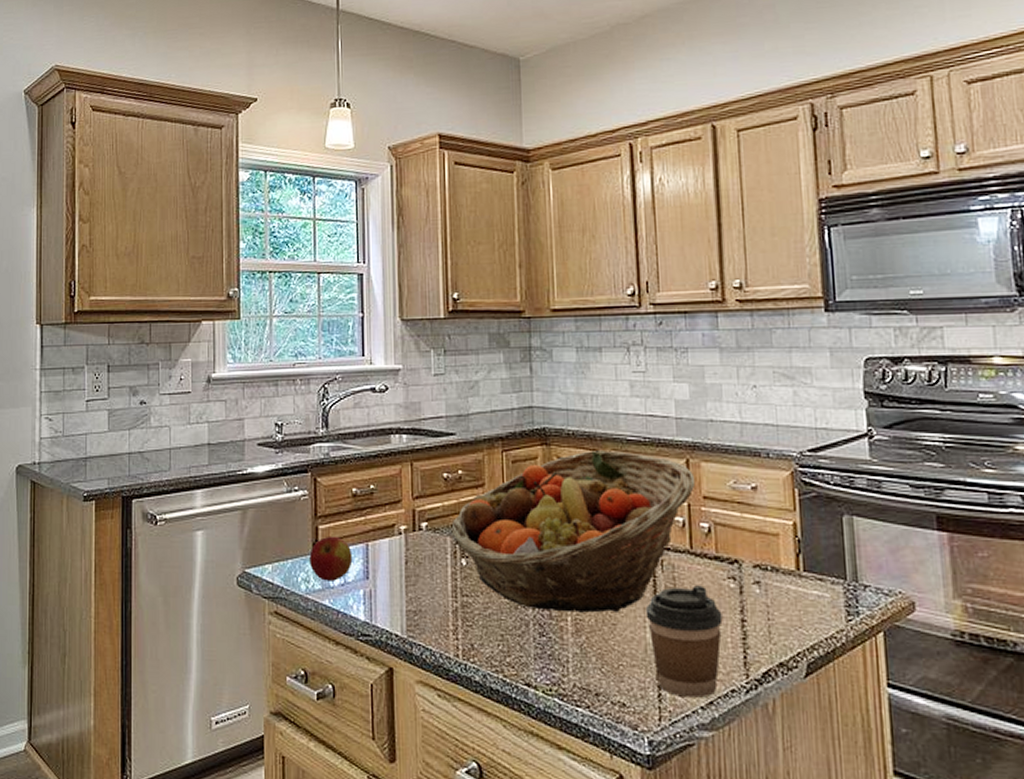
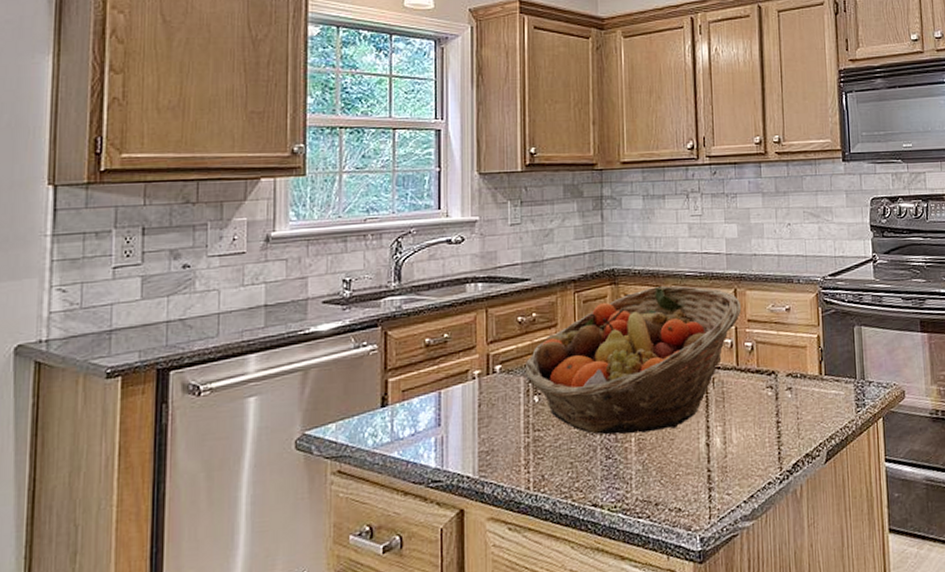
apple: present [309,536,353,581] -> none [378,387,424,433]
coffee cup: present [645,585,723,698] -> none [699,396,762,495]

